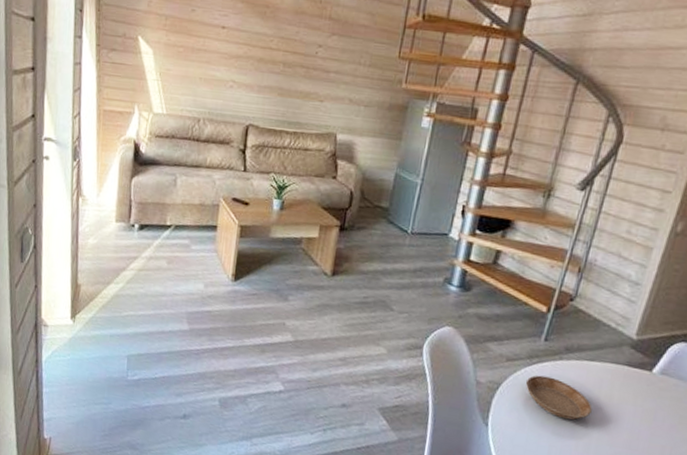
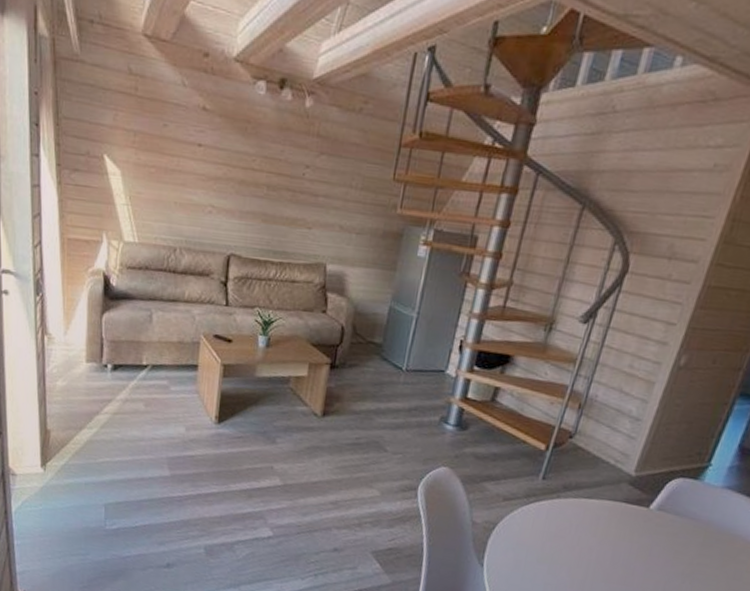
saucer: present [526,375,592,420] -> none [522,514,589,558]

